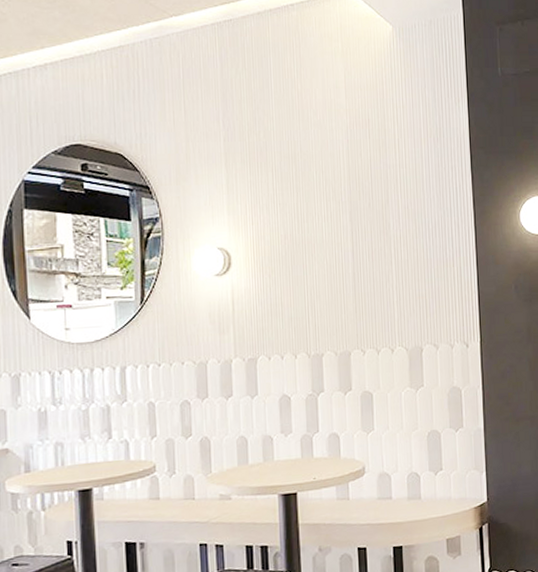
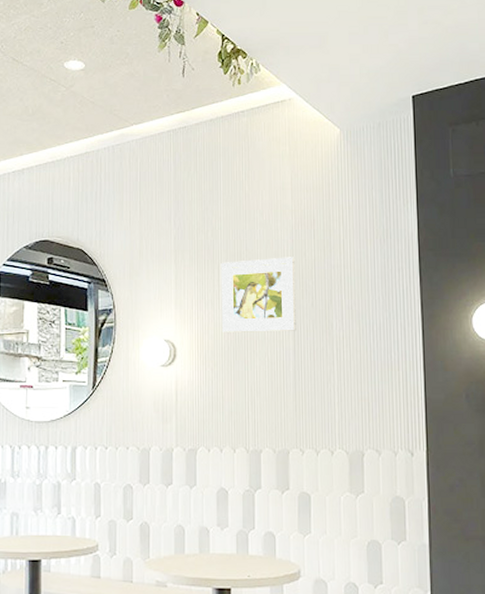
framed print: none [274,157,354,237] -> present [221,257,296,332]

